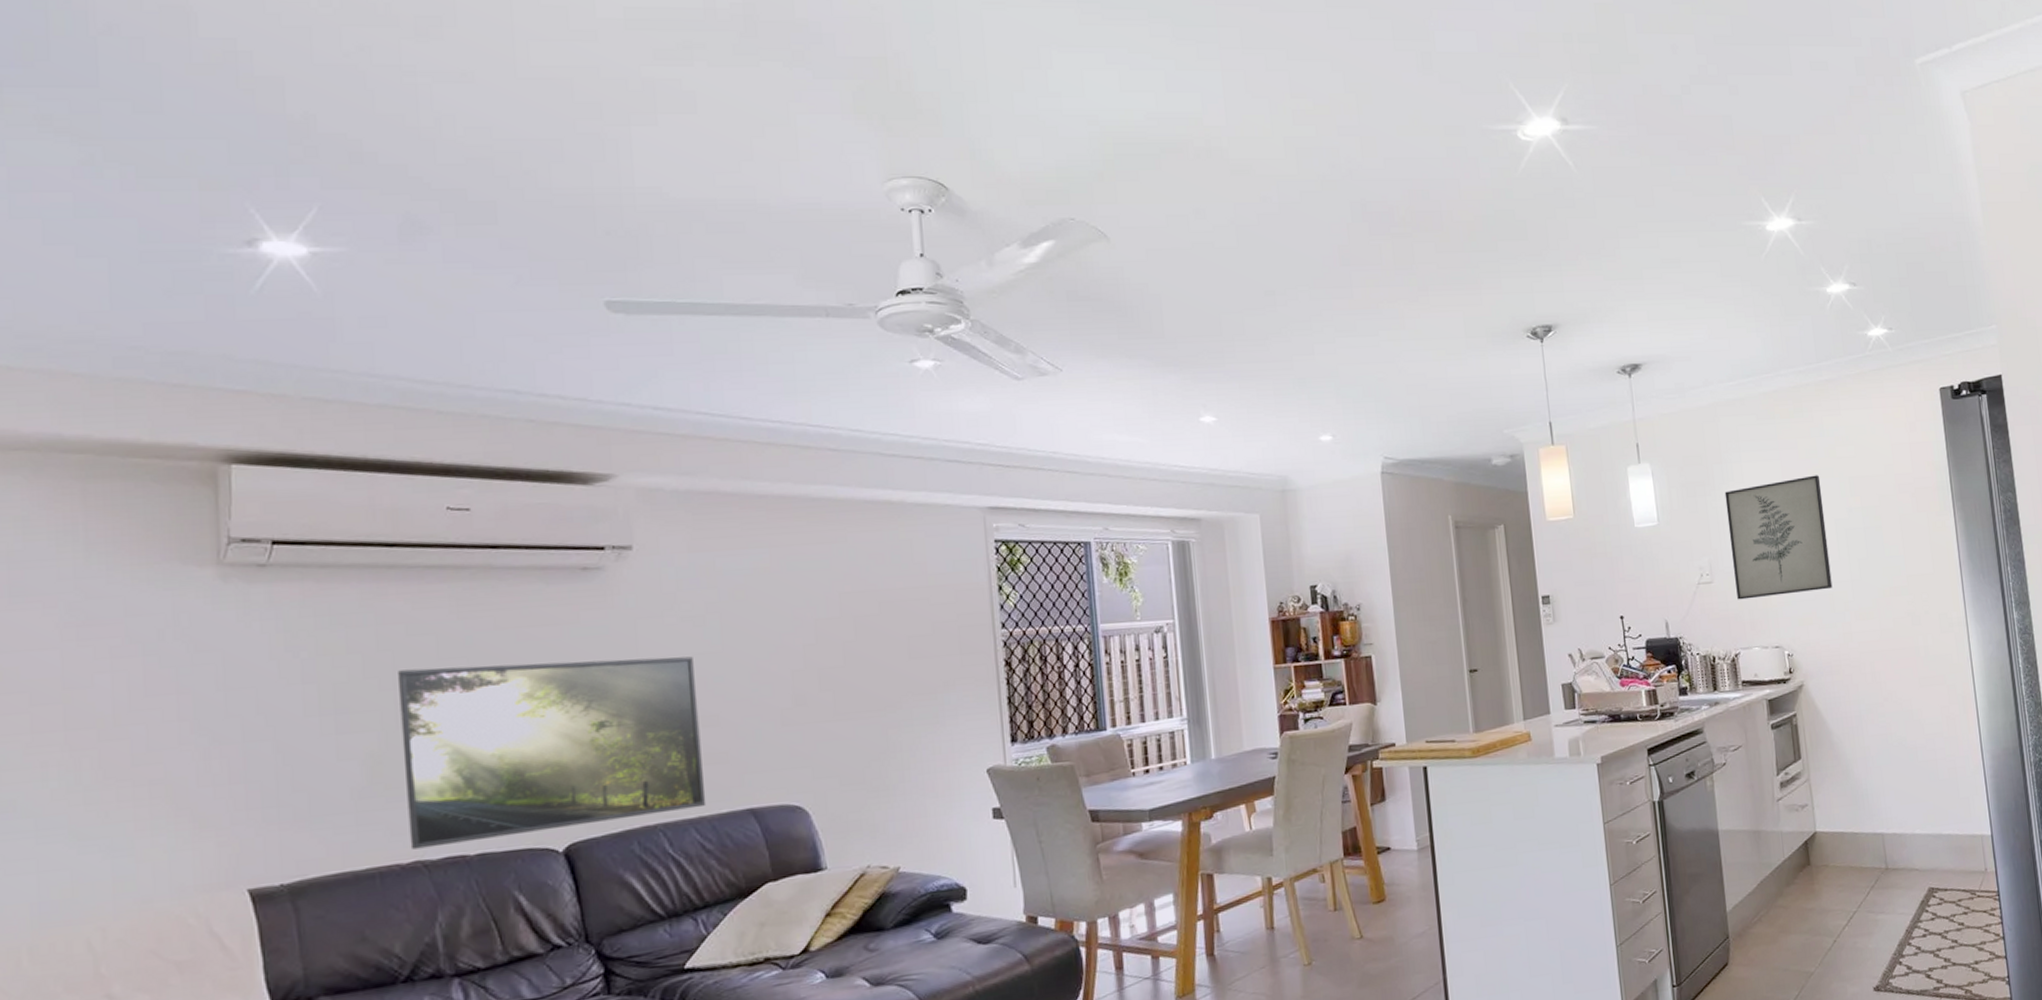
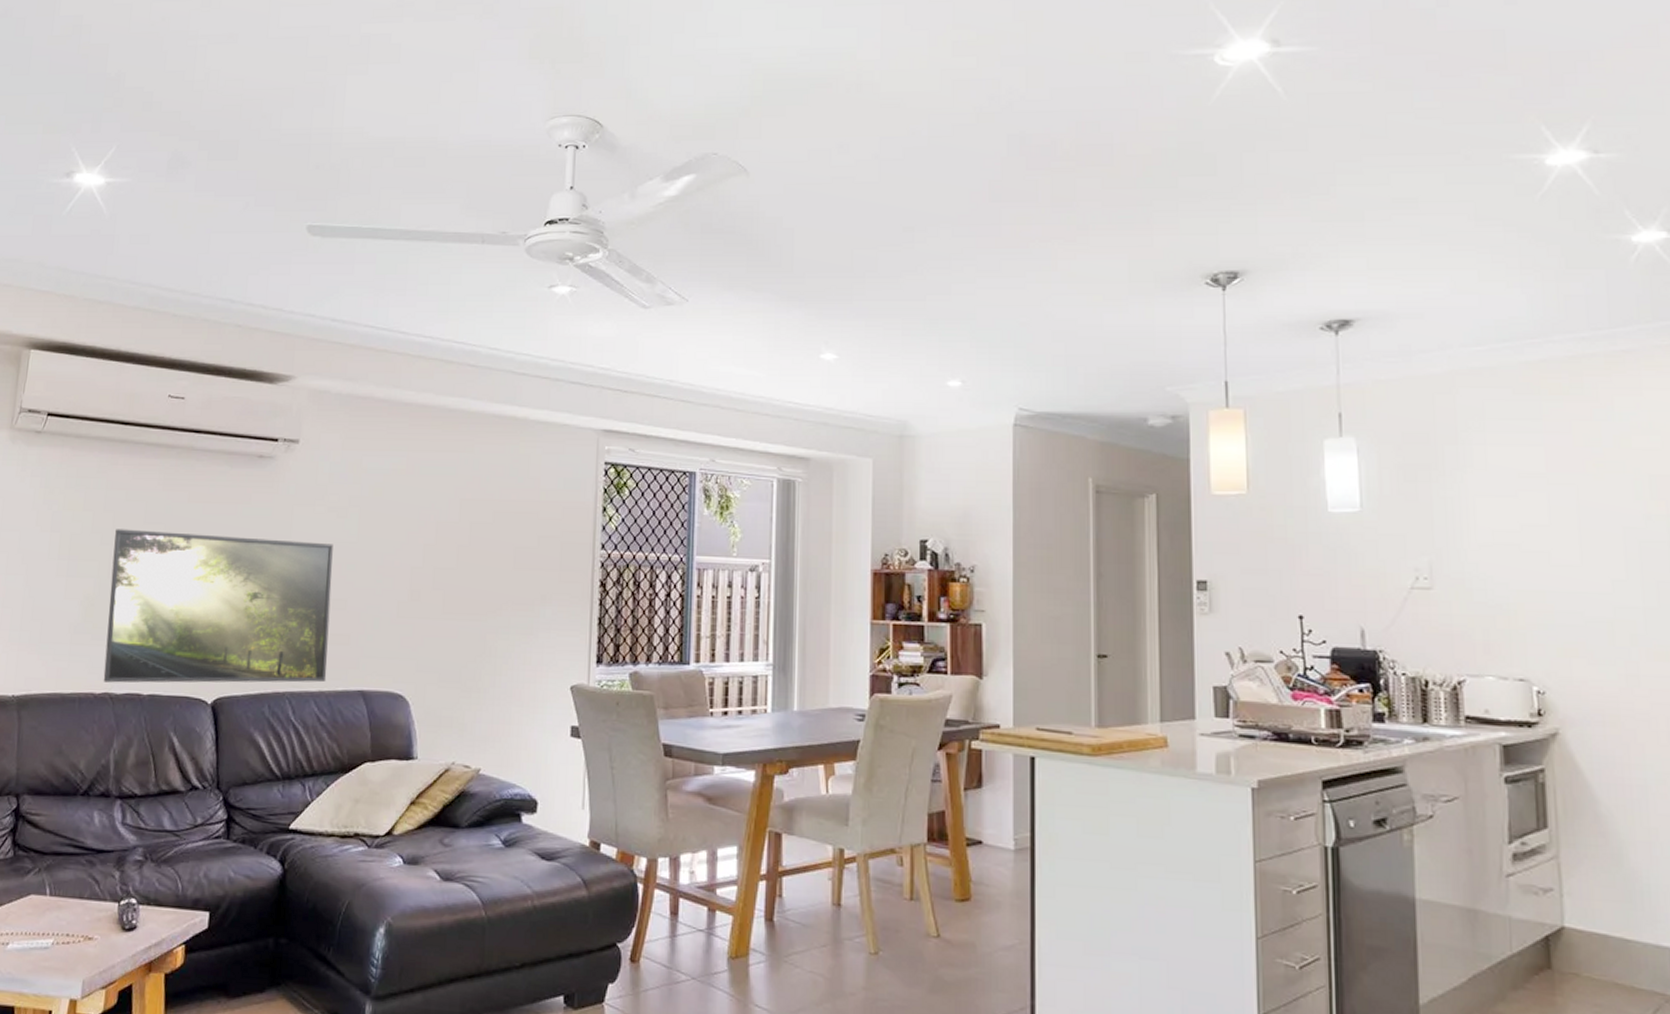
wall art: present [1724,475,1833,600] -> none [1458,468,1613,616]

